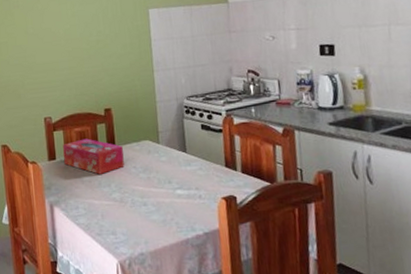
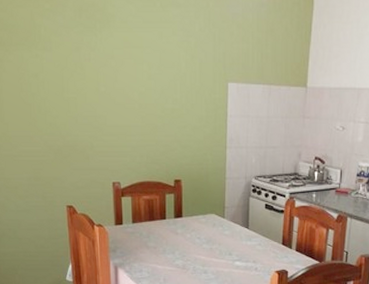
tissue box: present [63,138,125,174] -> none [130,207,189,242]

